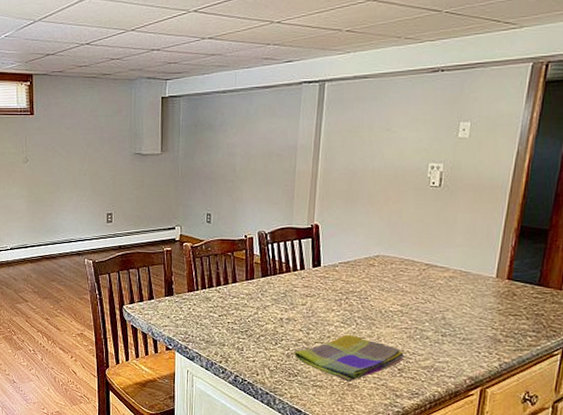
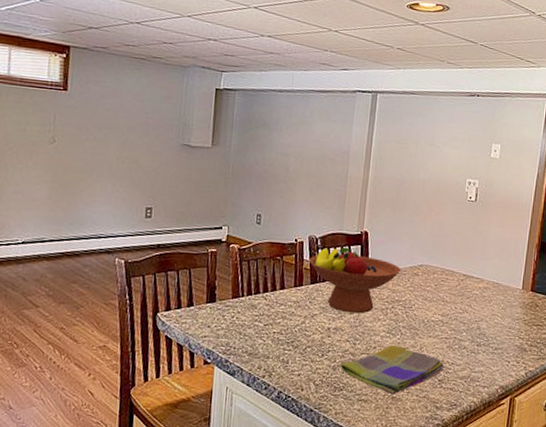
fruit bowl: none [259,240,355,305] -> present [309,247,401,314]

